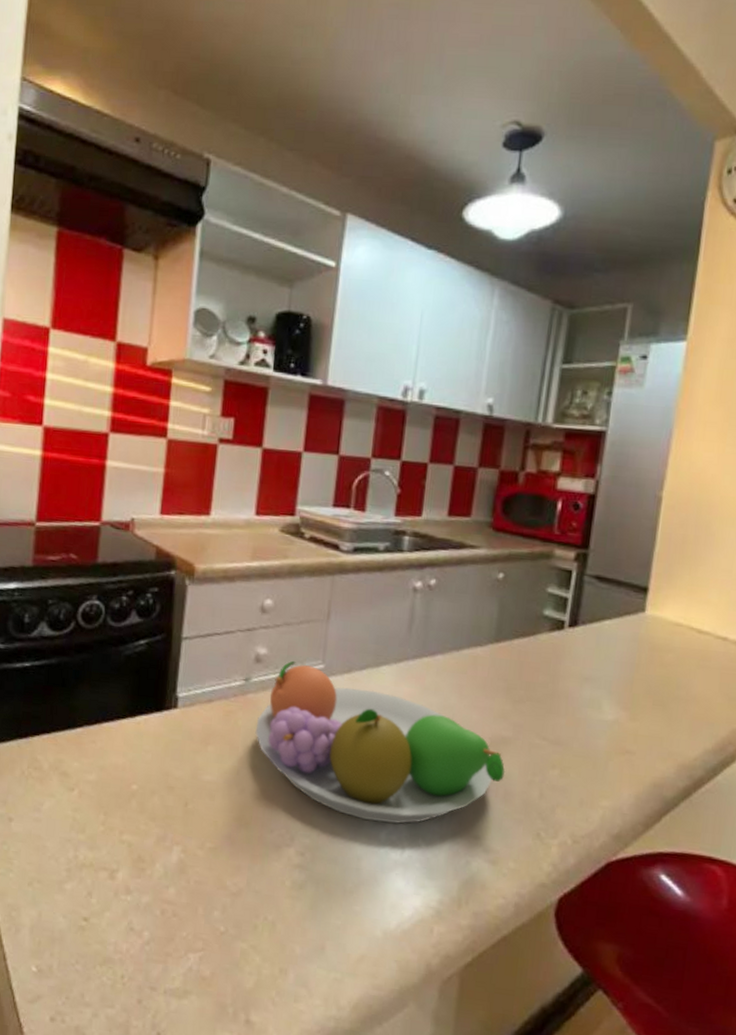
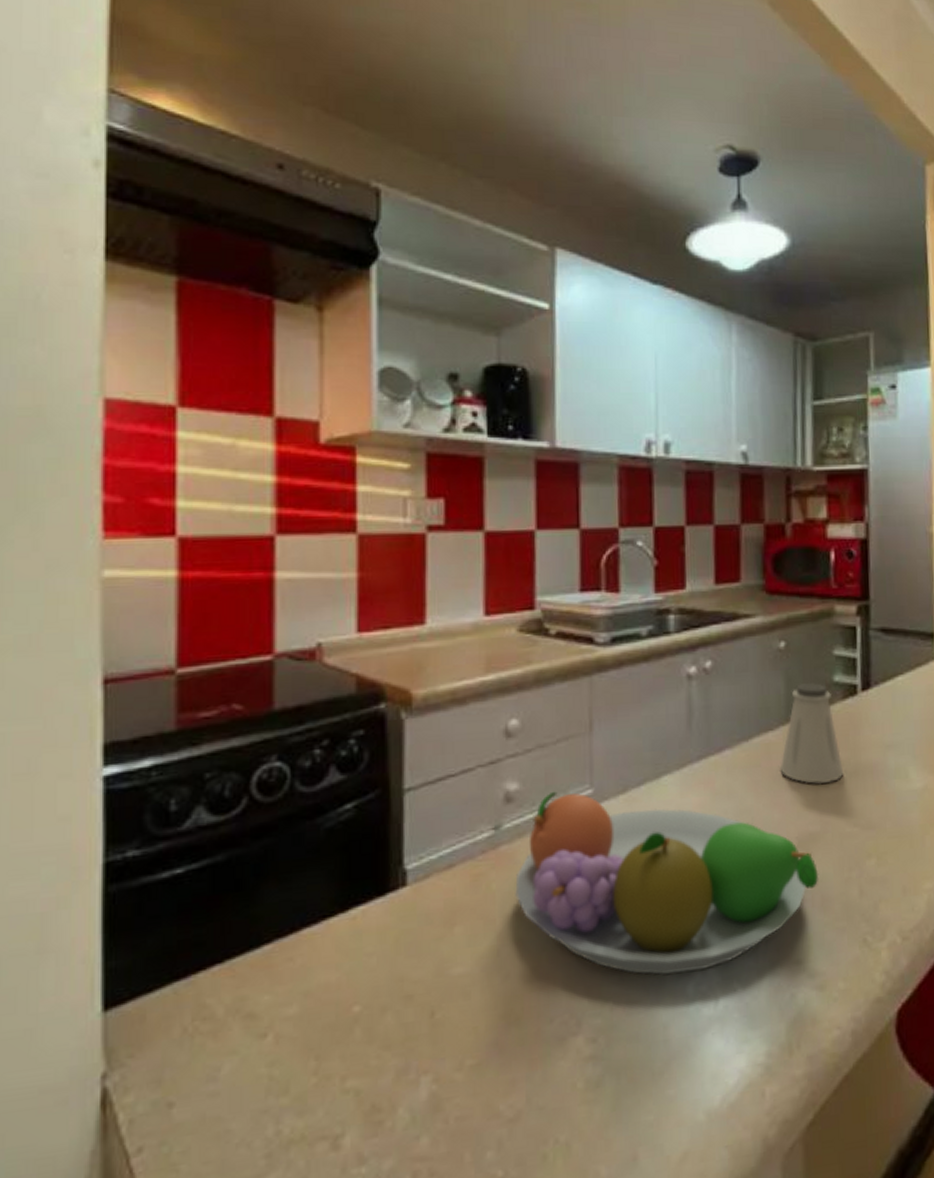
saltshaker: none [483,610,541,699] -> present [780,682,844,785]

